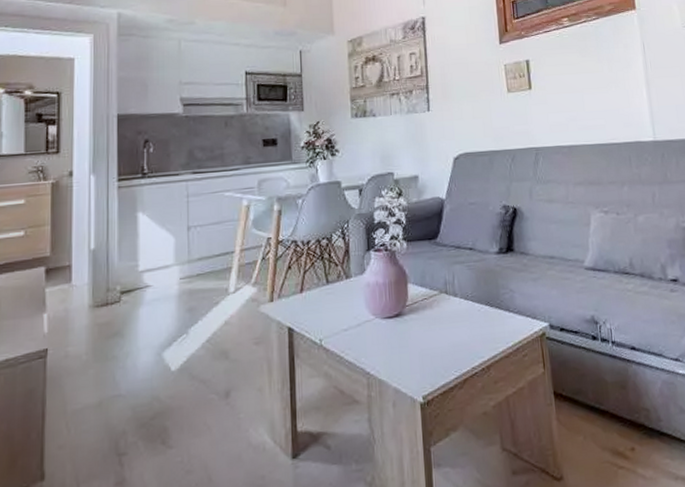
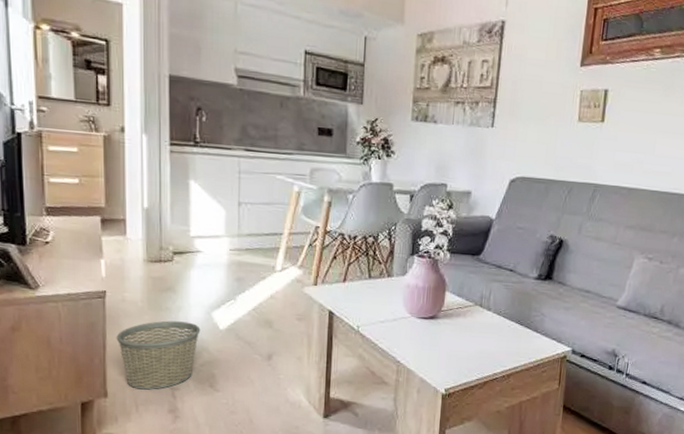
basket: none [57,368,151,463] -> present [116,320,201,390]

